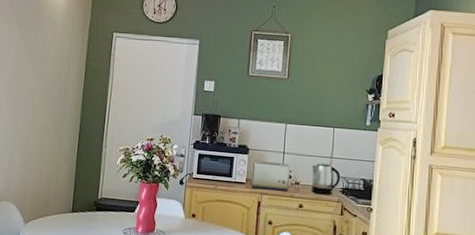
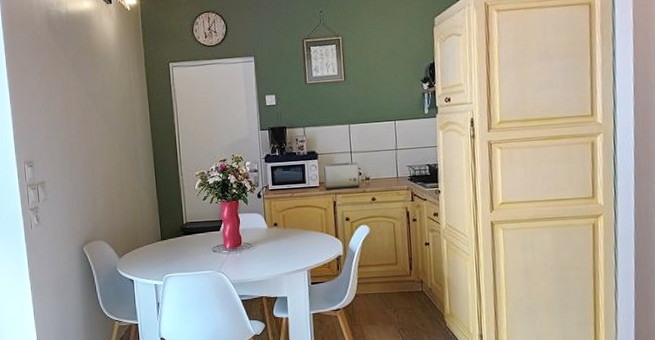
kettle: present [311,162,341,195] -> none [379,155,407,186]

